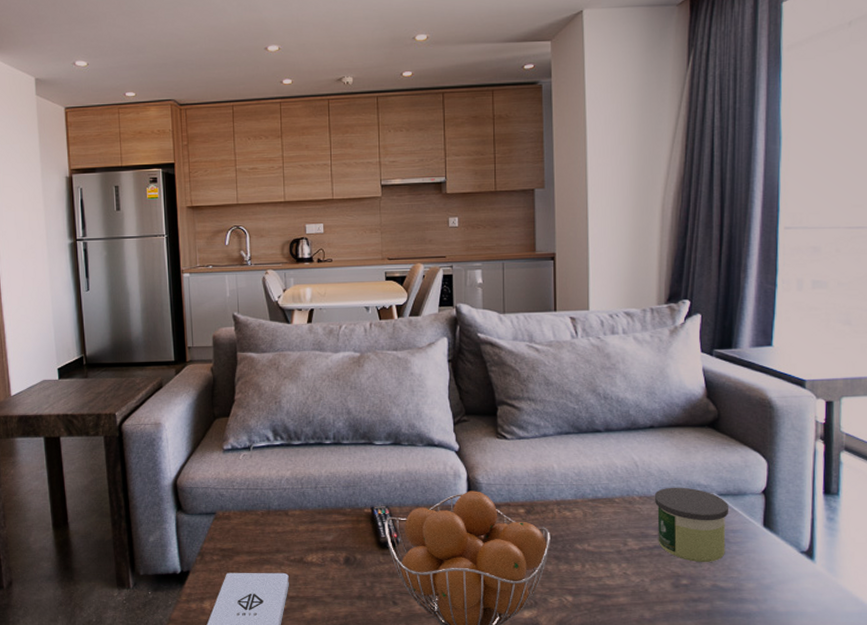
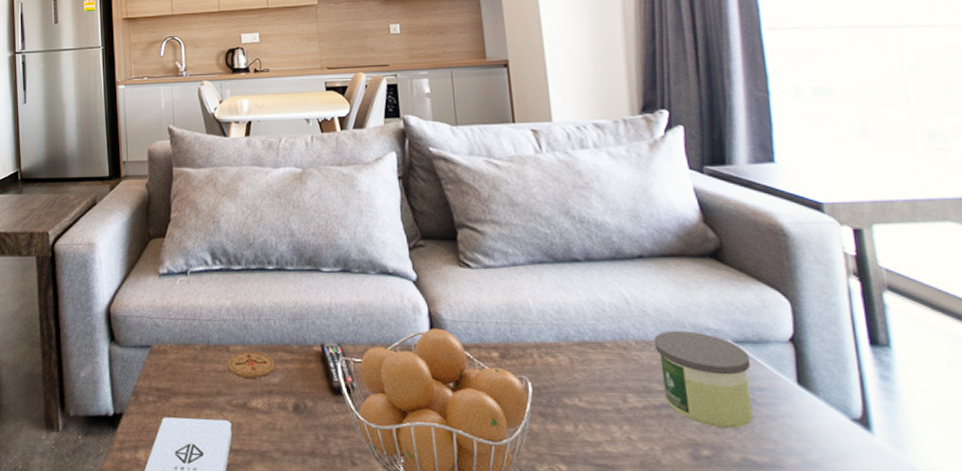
coaster: none [286,515,329,537] -> present [227,351,275,378]

